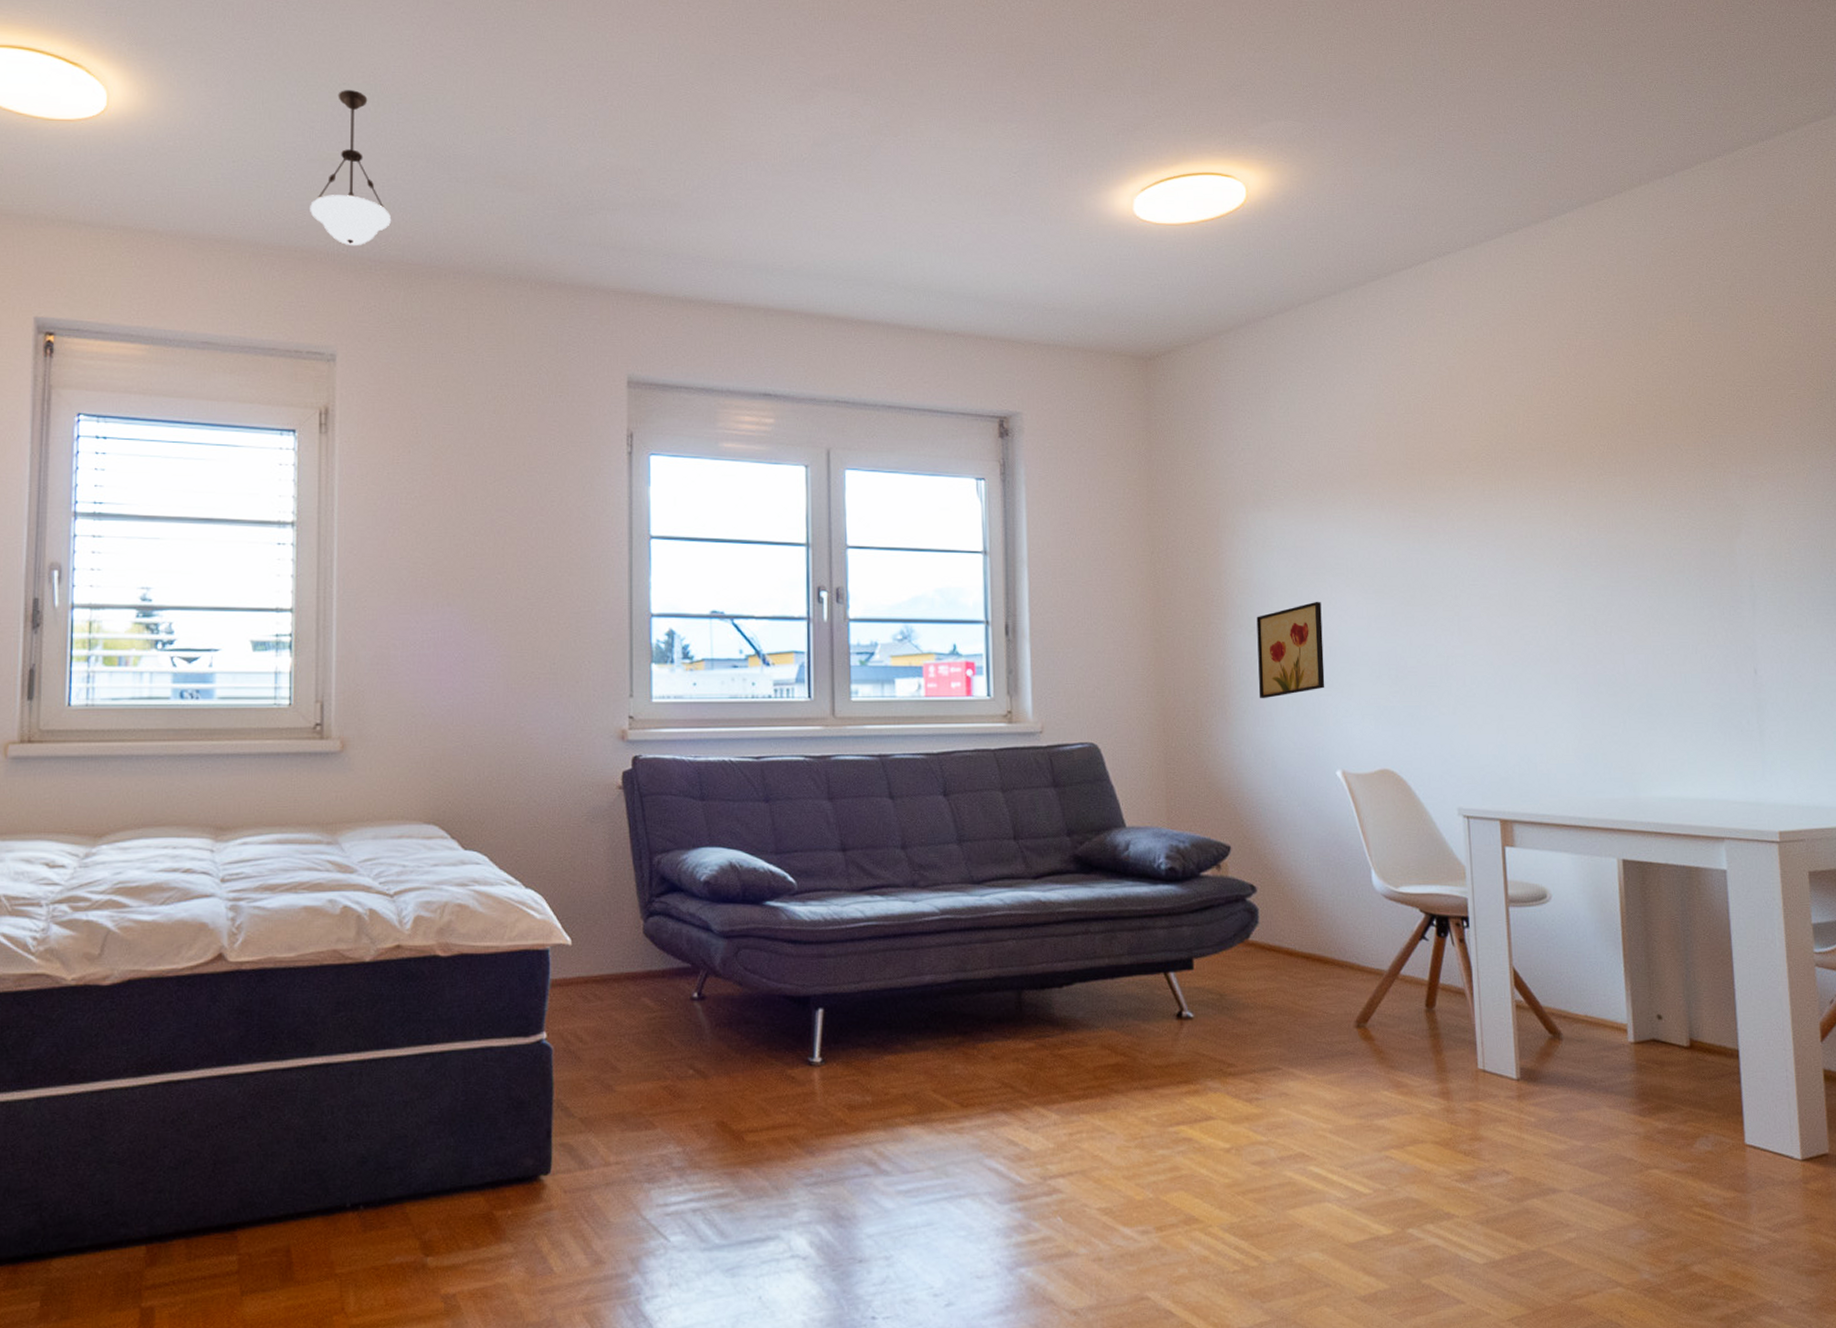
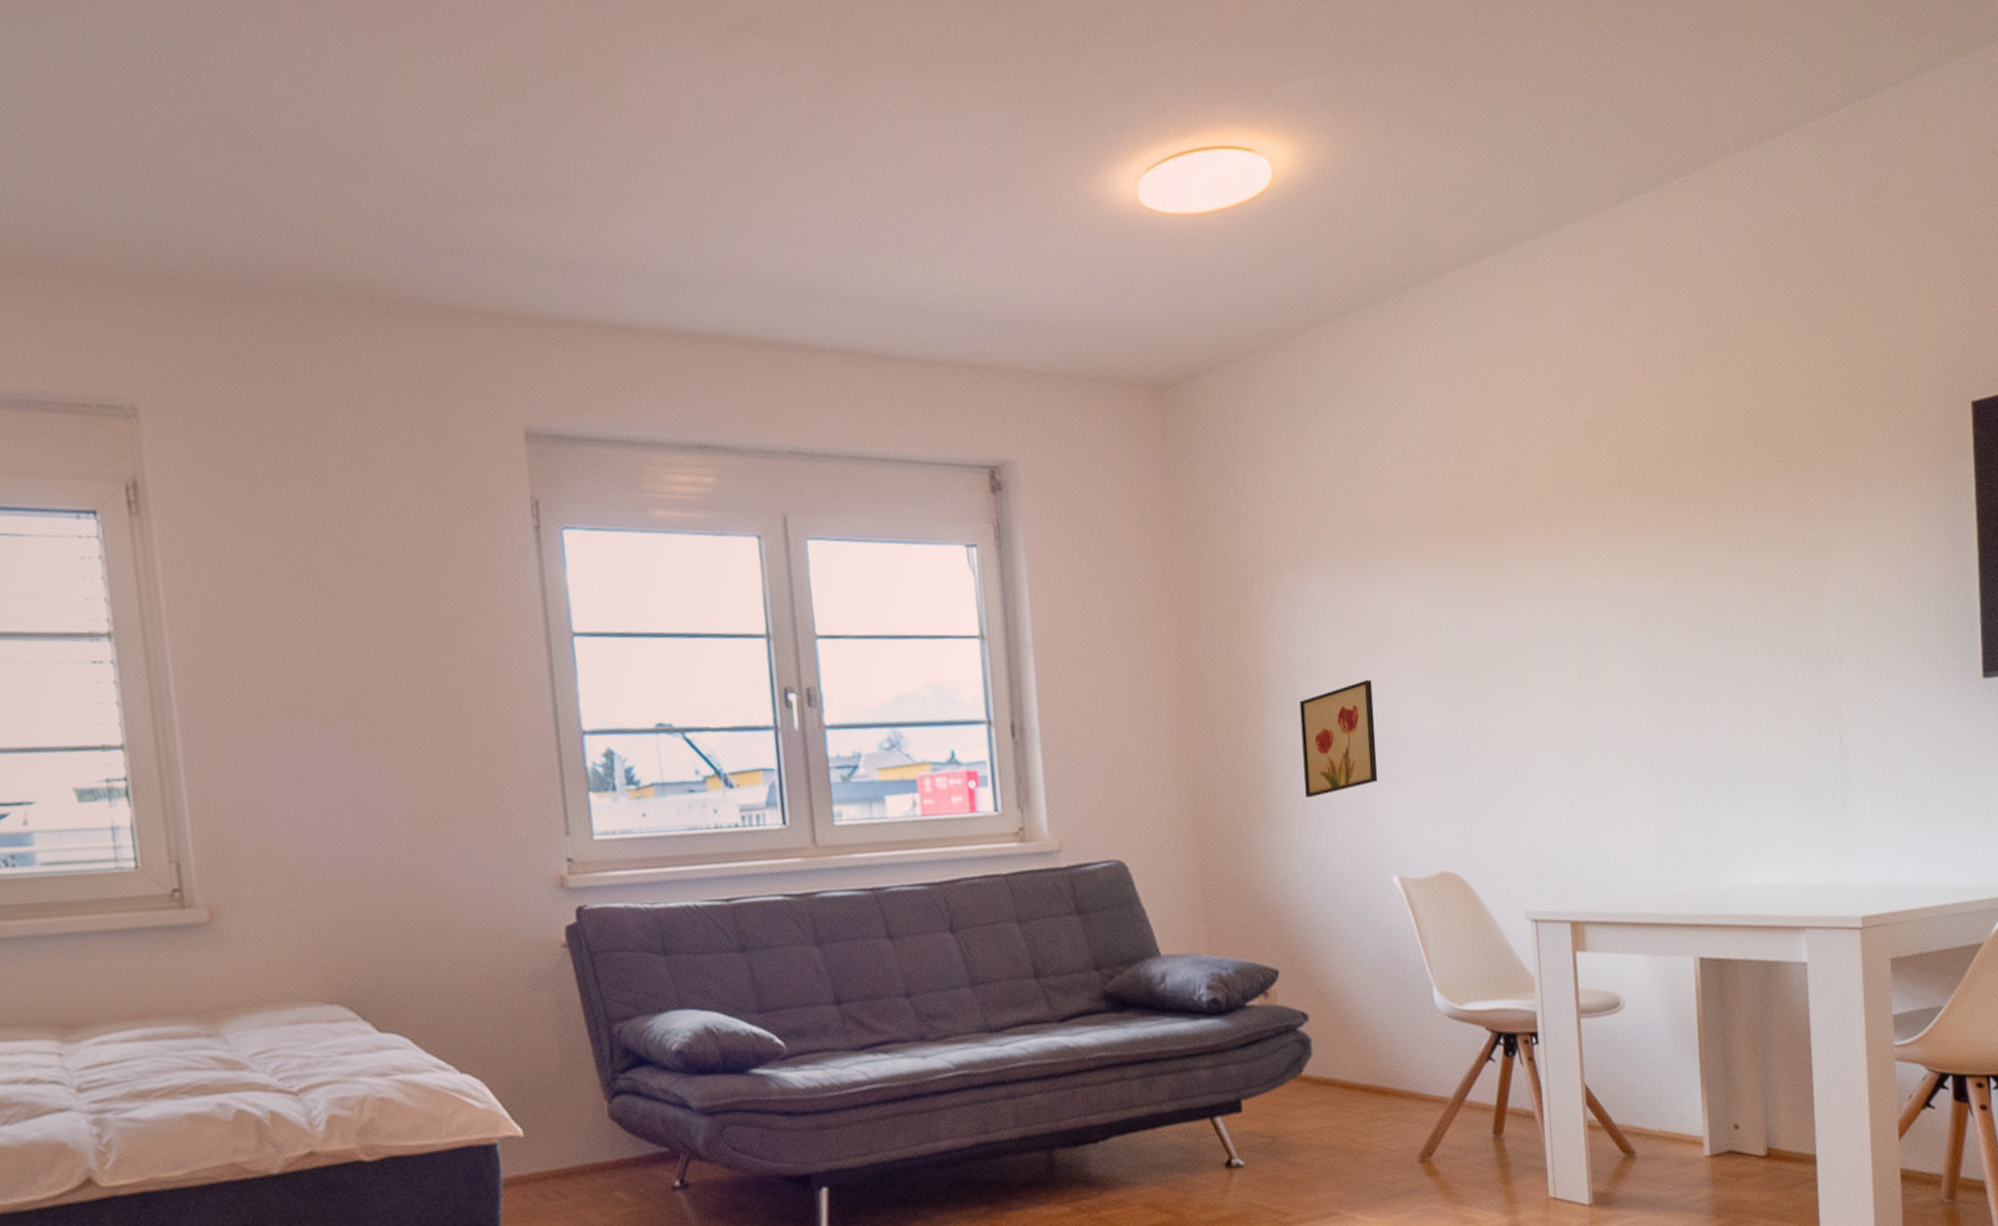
pendant light: present [310,90,392,246] -> none [75,38,191,259]

